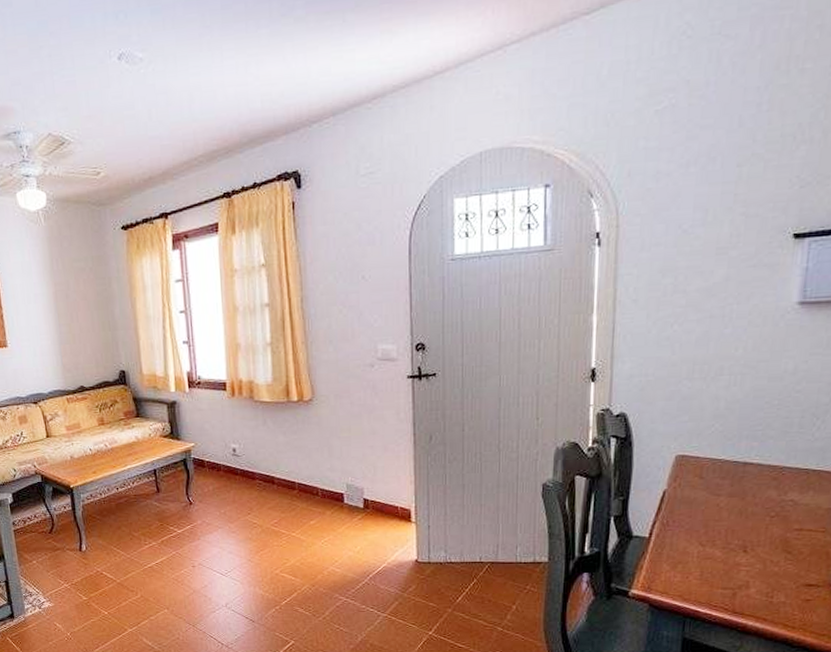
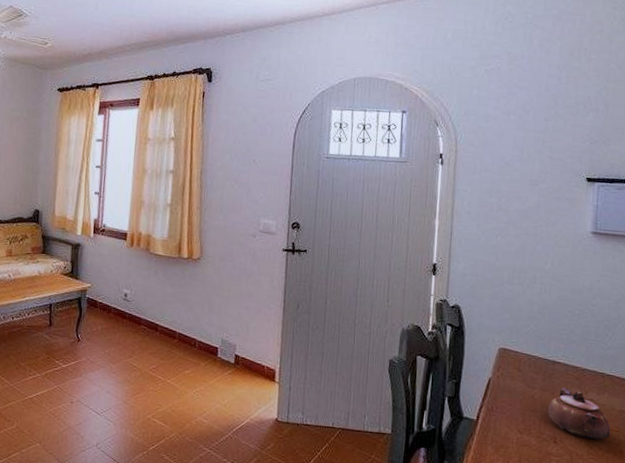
teapot: none [736,490,816,544] -> present [548,387,611,440]

